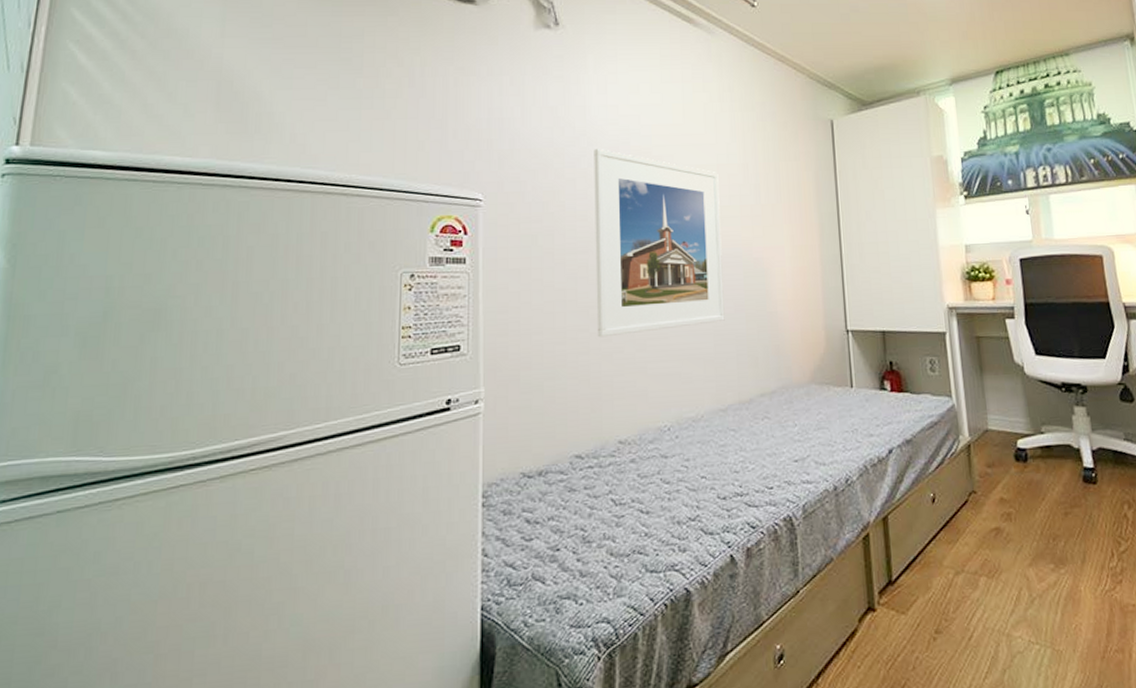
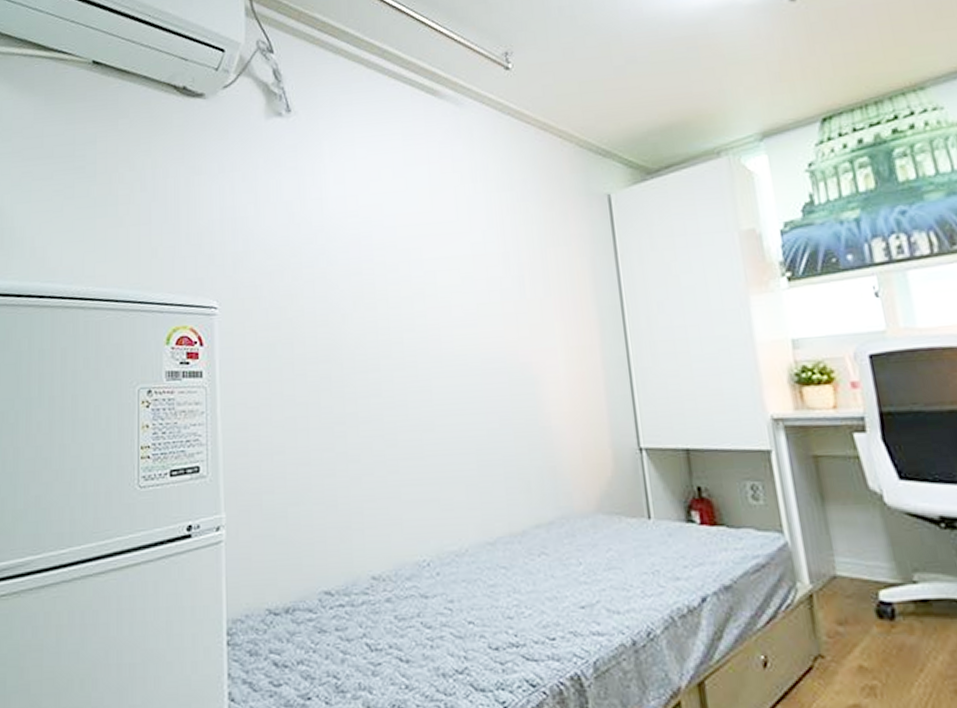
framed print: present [594,148,725,338] -> none [333,244,489,458]

